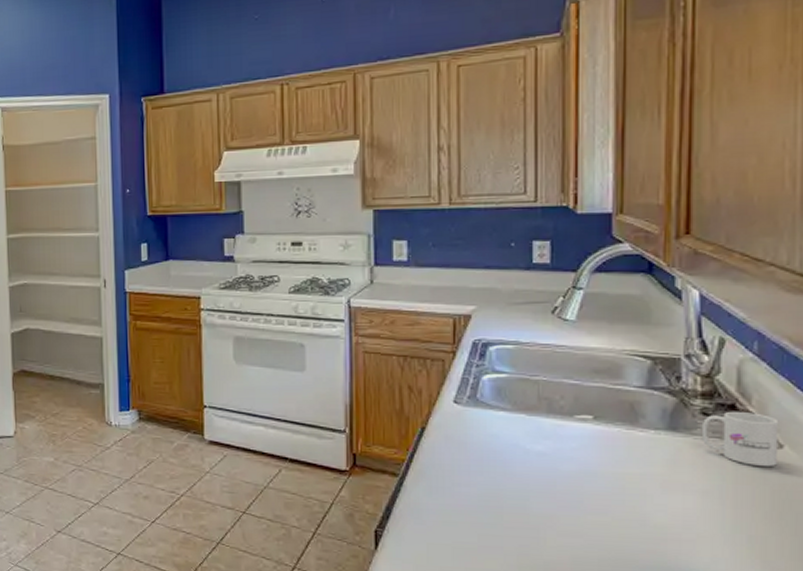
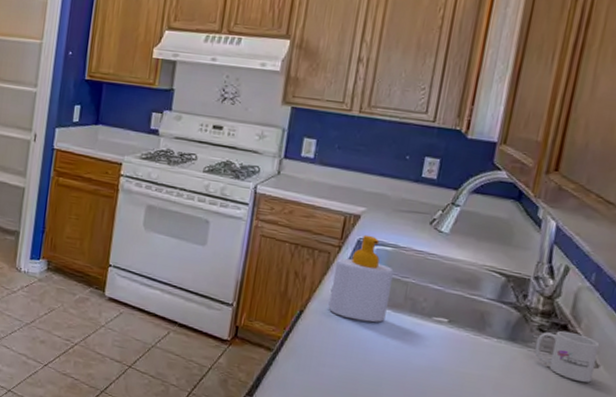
soap bottle: none [452,335,520,431] -> present [328,234,394,323]

